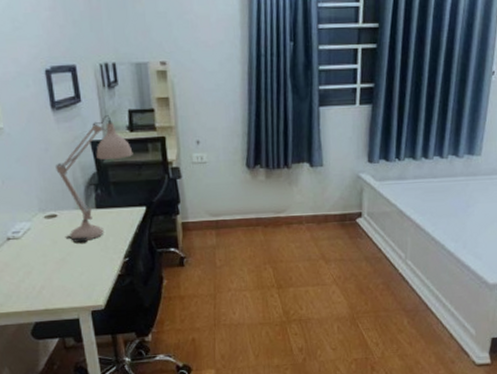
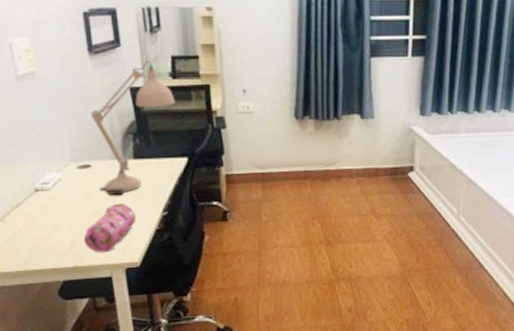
pencil case: none [52,249,99,297] -> present [83,202,136,253]

